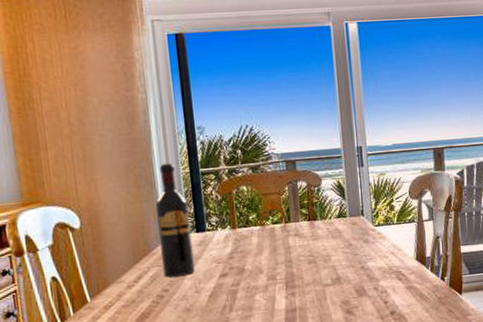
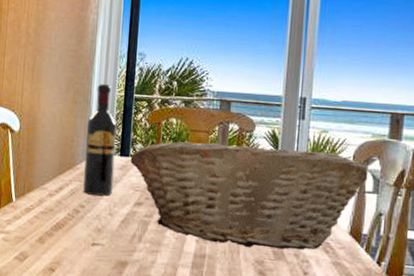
fruit basket: none [207,191,424,295] -> present [130,141,368,250]

